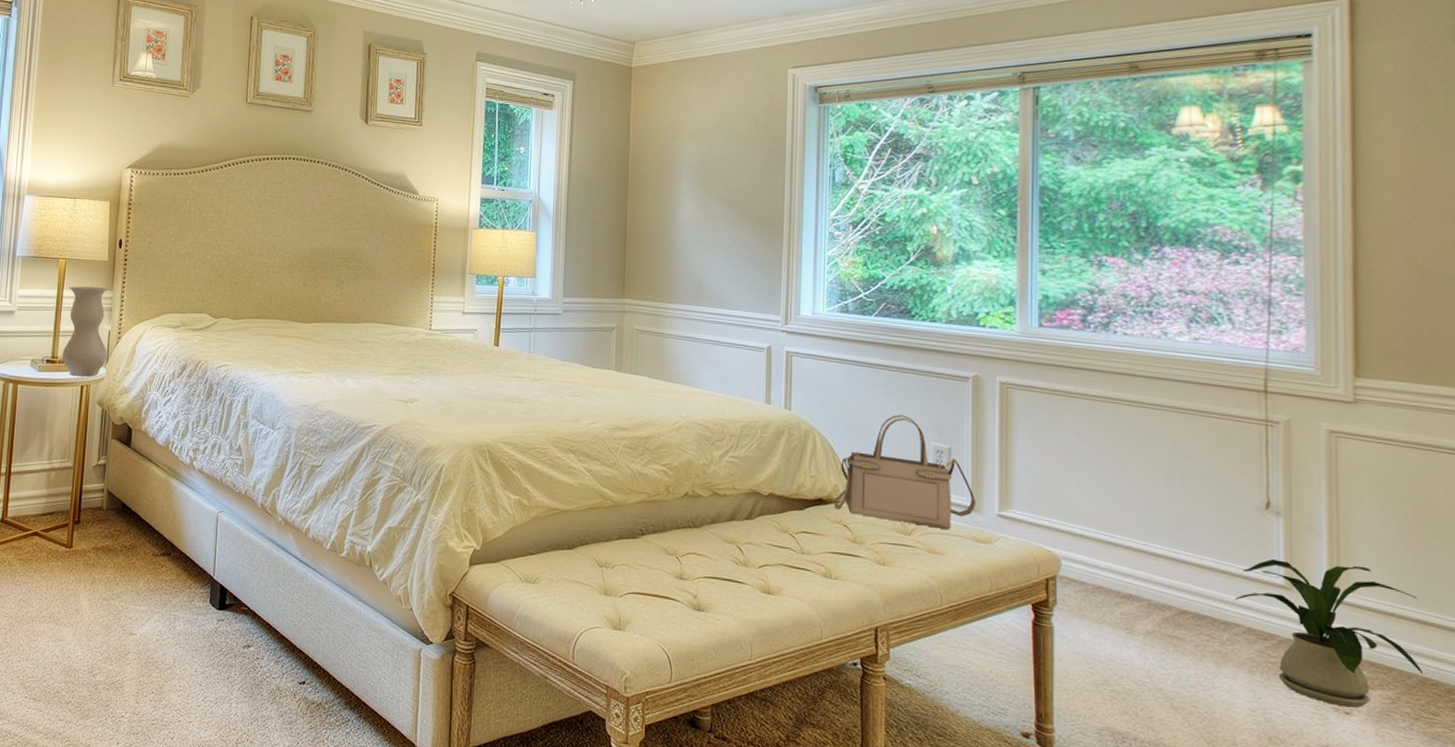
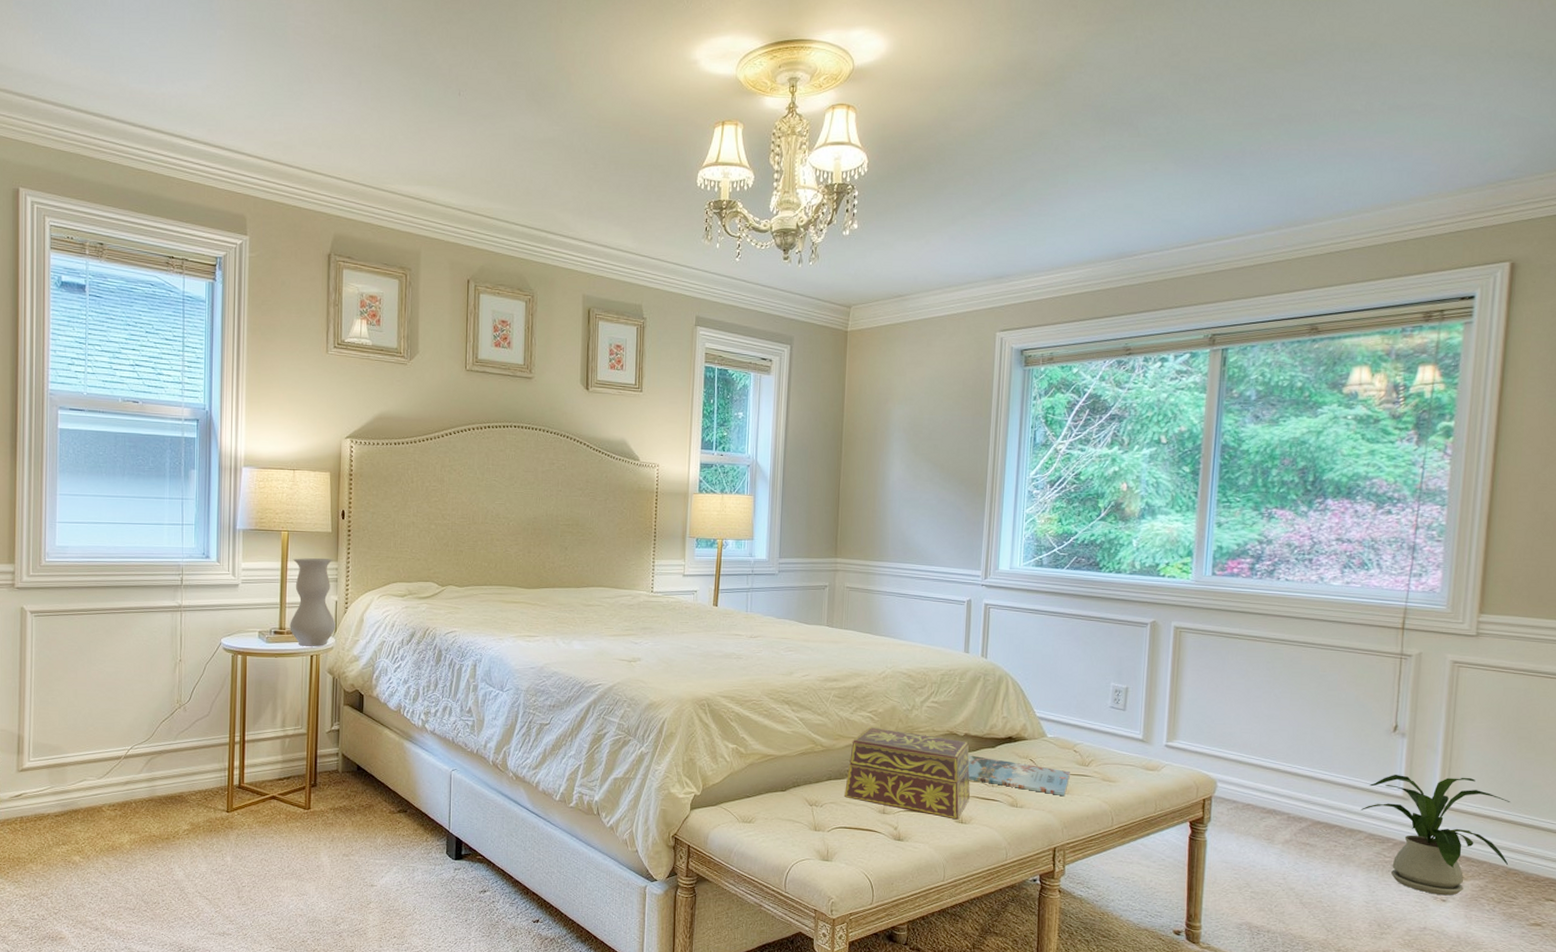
decorative box: none [637,482,778,590] -> present [845,727,971,820]
magazine: none [774,517,890,569] -> present [968,755,1070,797]
handbag: present [834,414,975,530] -> none [1022,659,1147,761]

